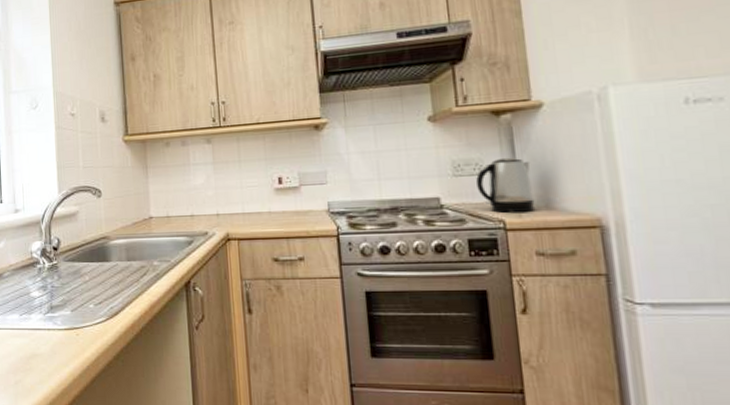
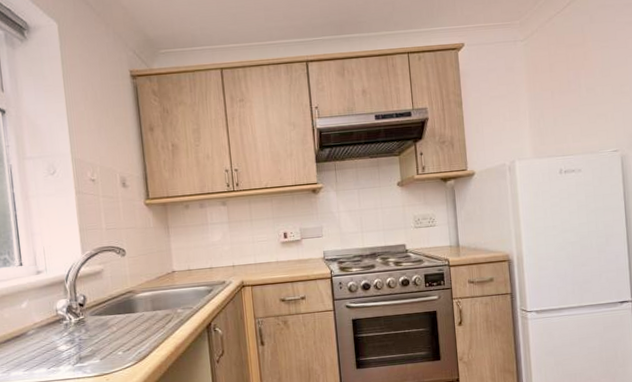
kettle: present [476,157,536,214] -> none [430,212,469,254]

